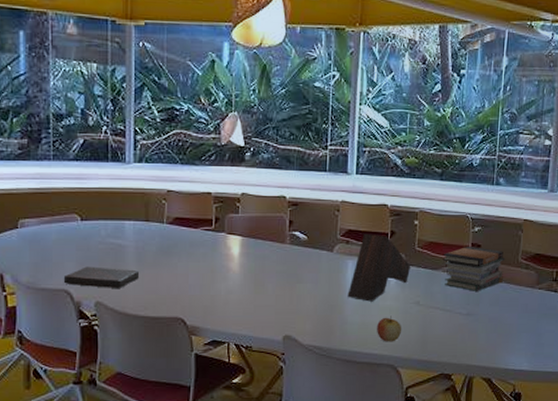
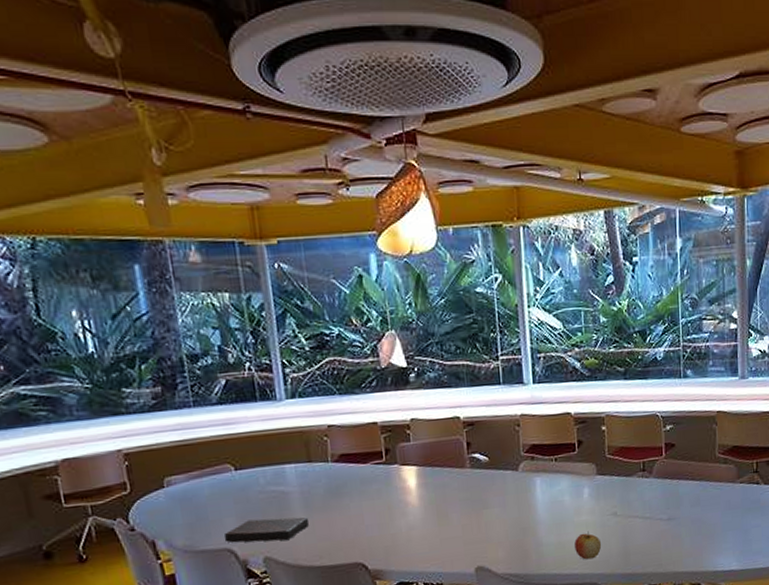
speaker: present [347,233,410,302] -> none [539,446,603,520]
book stack: present [442,246,505,291] -> none [635,446,702,494]

